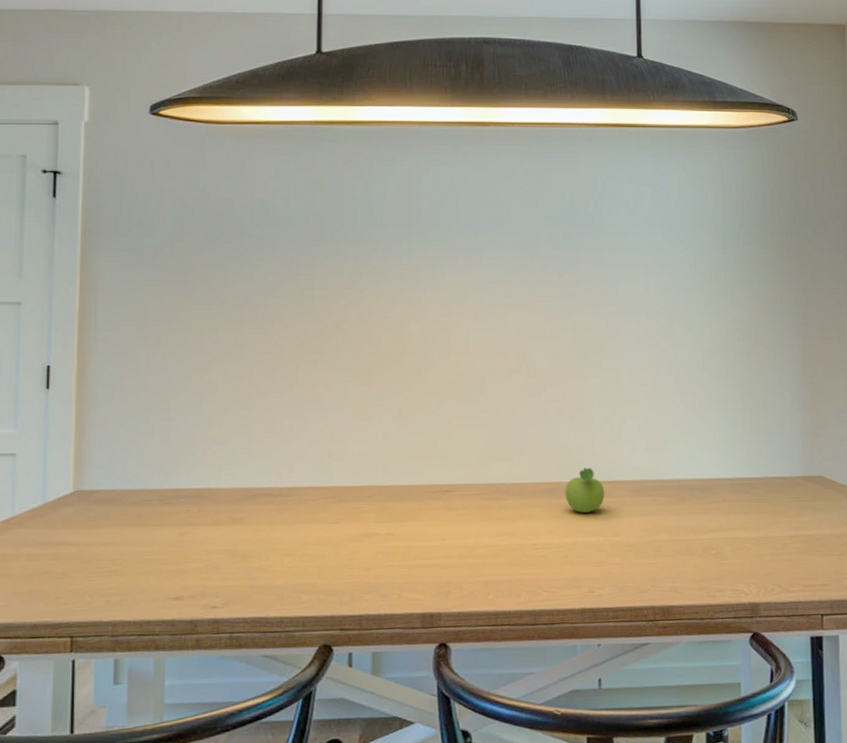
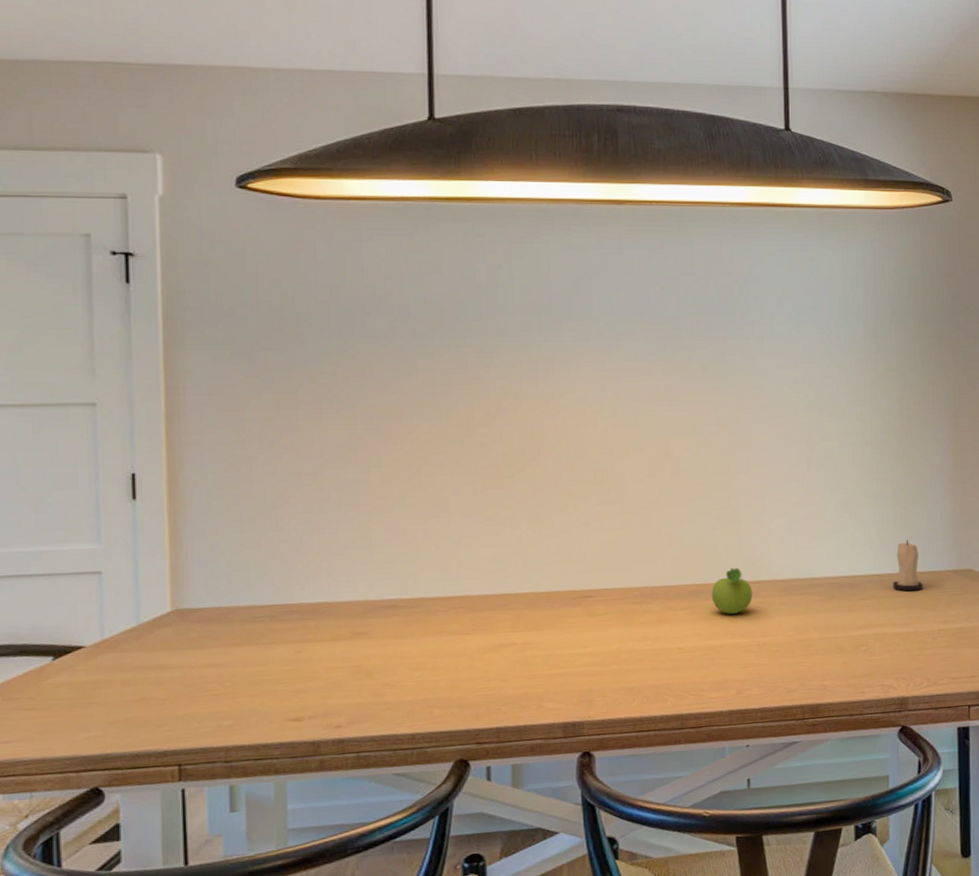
candle: none [743,444,773,496] -> present [892,539,923,592]

